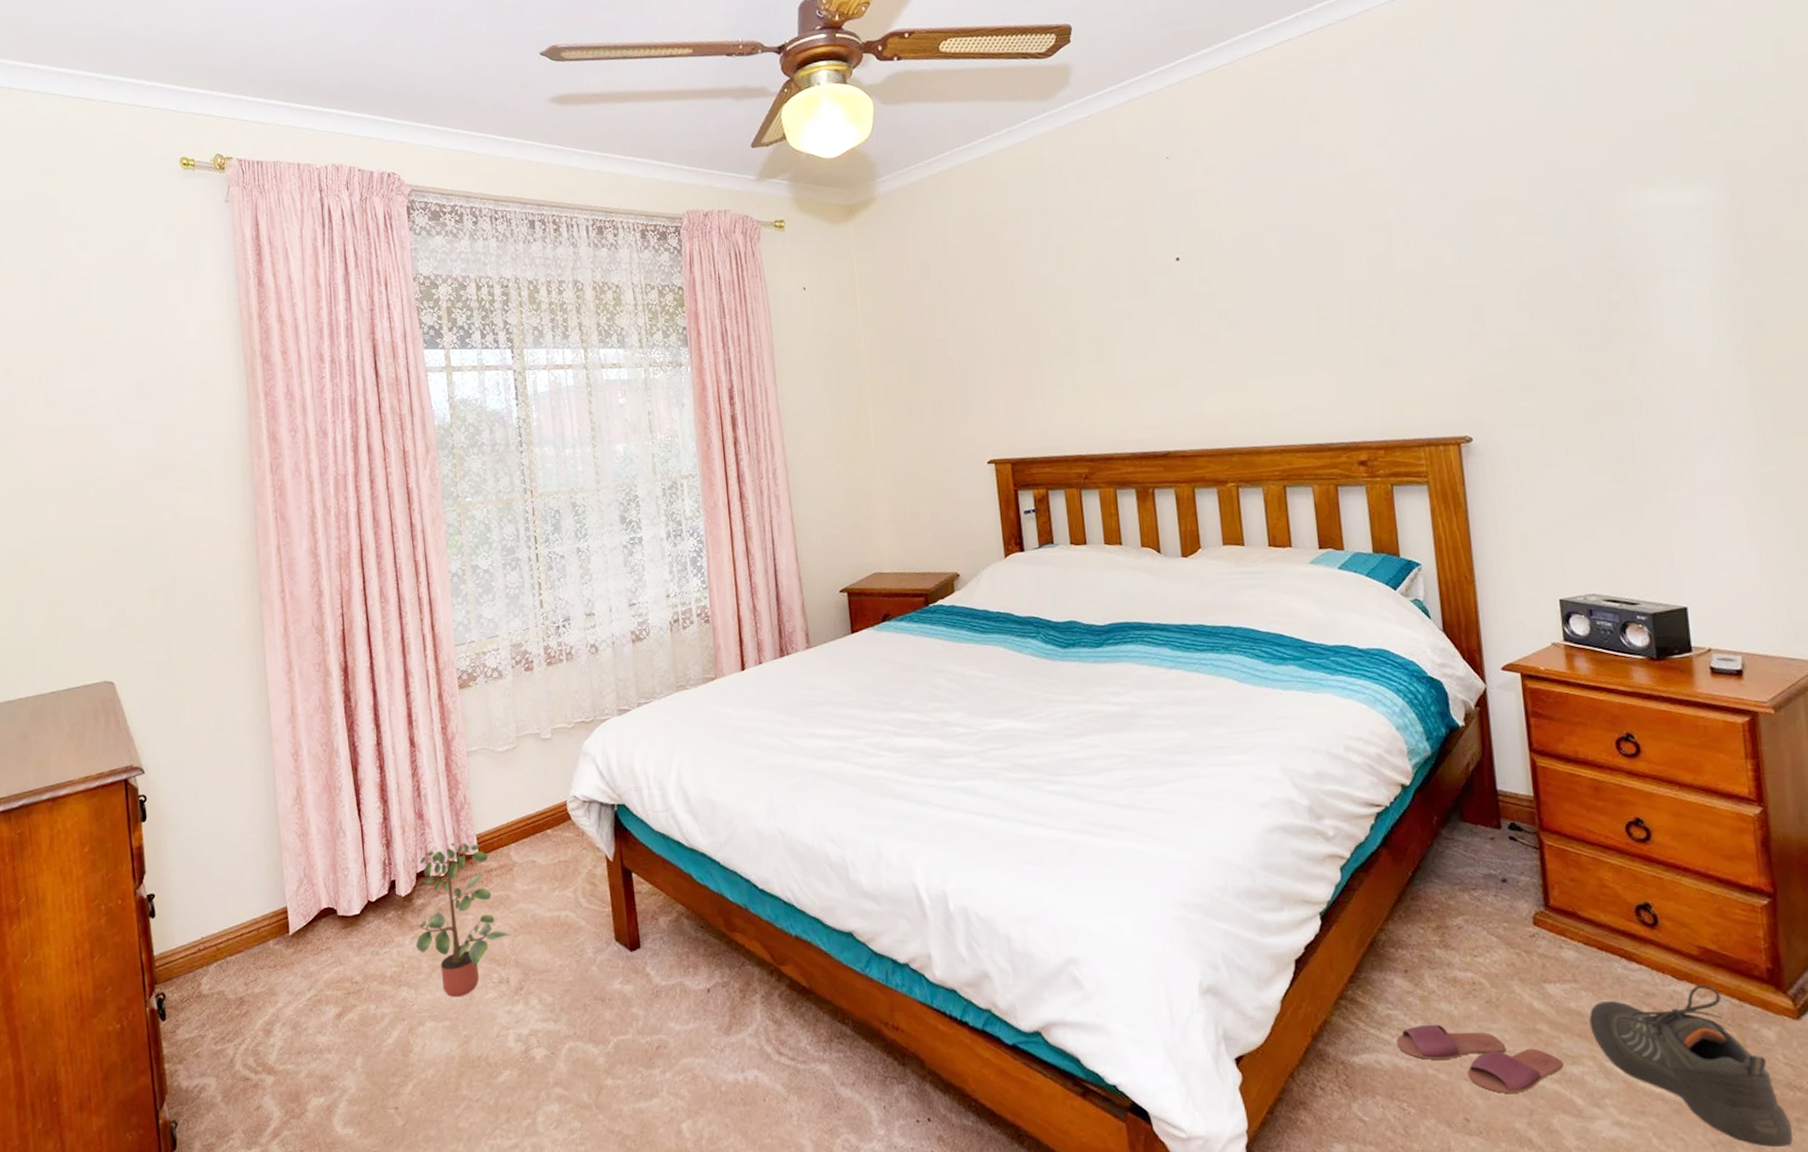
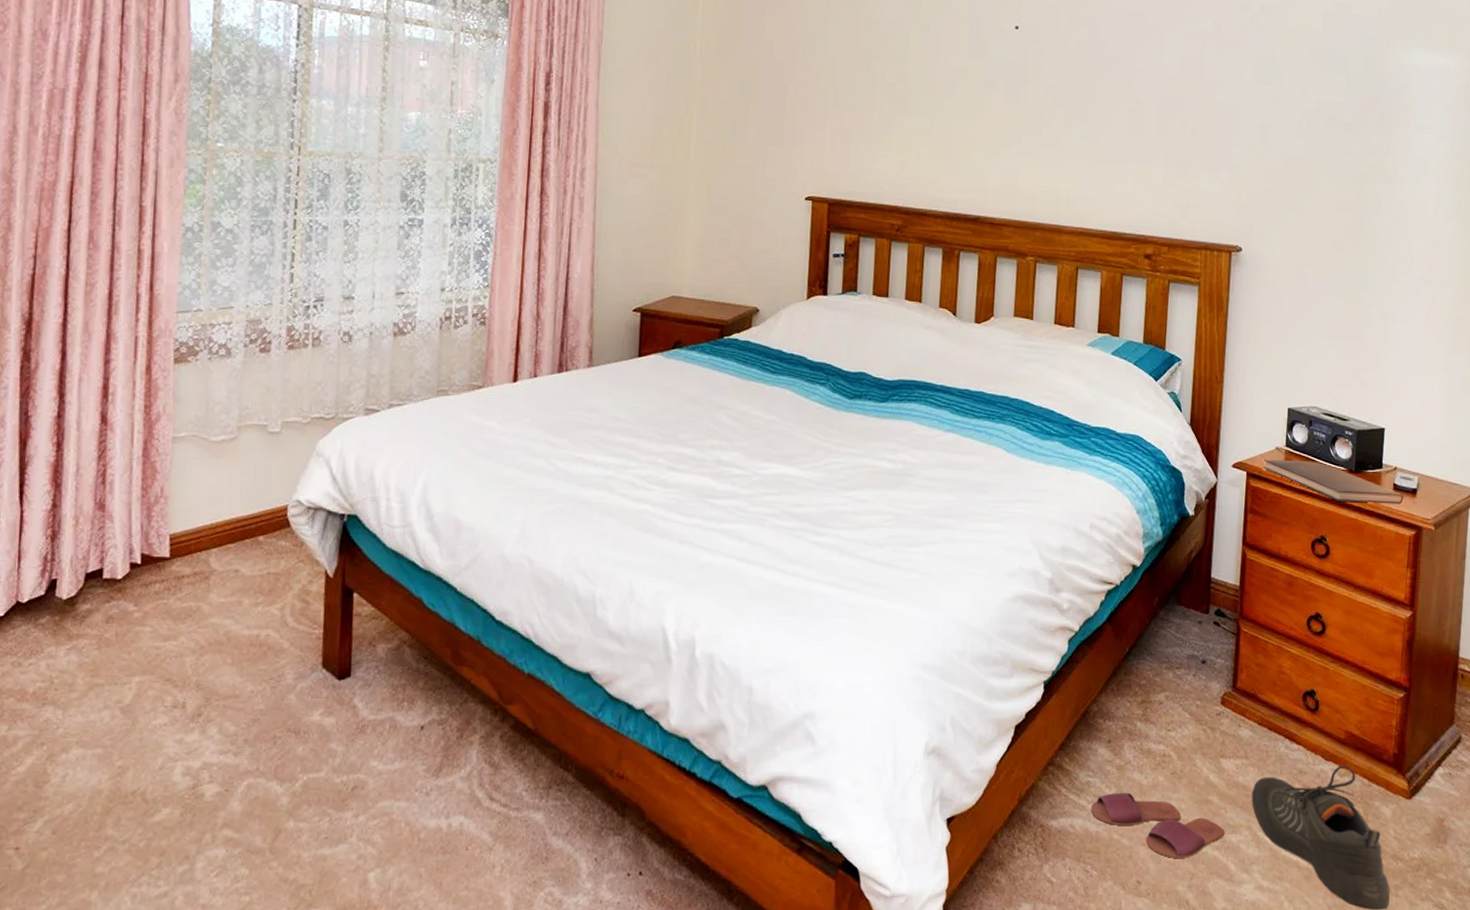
potted plant: present [415,842,509,998] -> none [72,541,194,722]
hardcover book: none [1539,653,1726,693] -> present [1263,459,1403,504]

